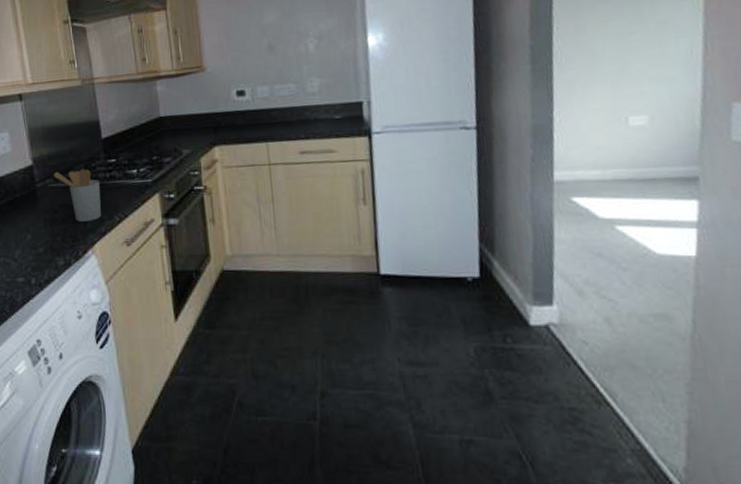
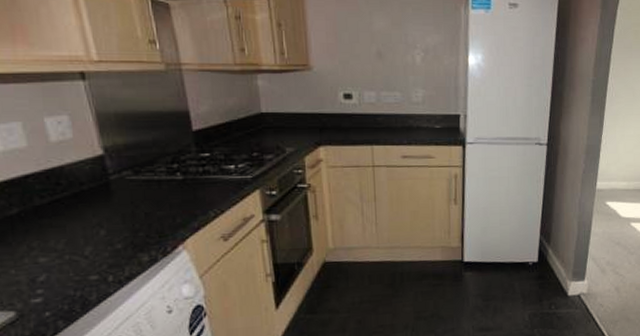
utensil holder: present [53,169,102,222] -> none [131,162,194,217]

